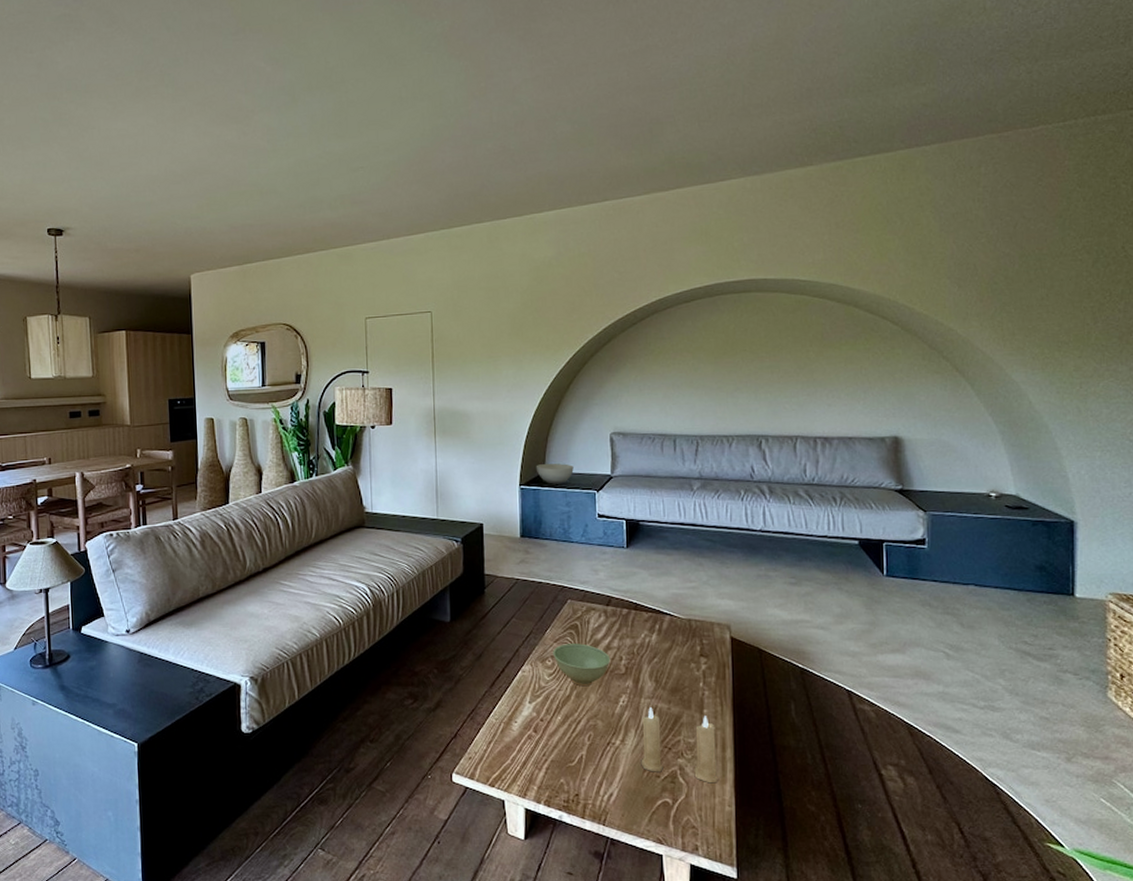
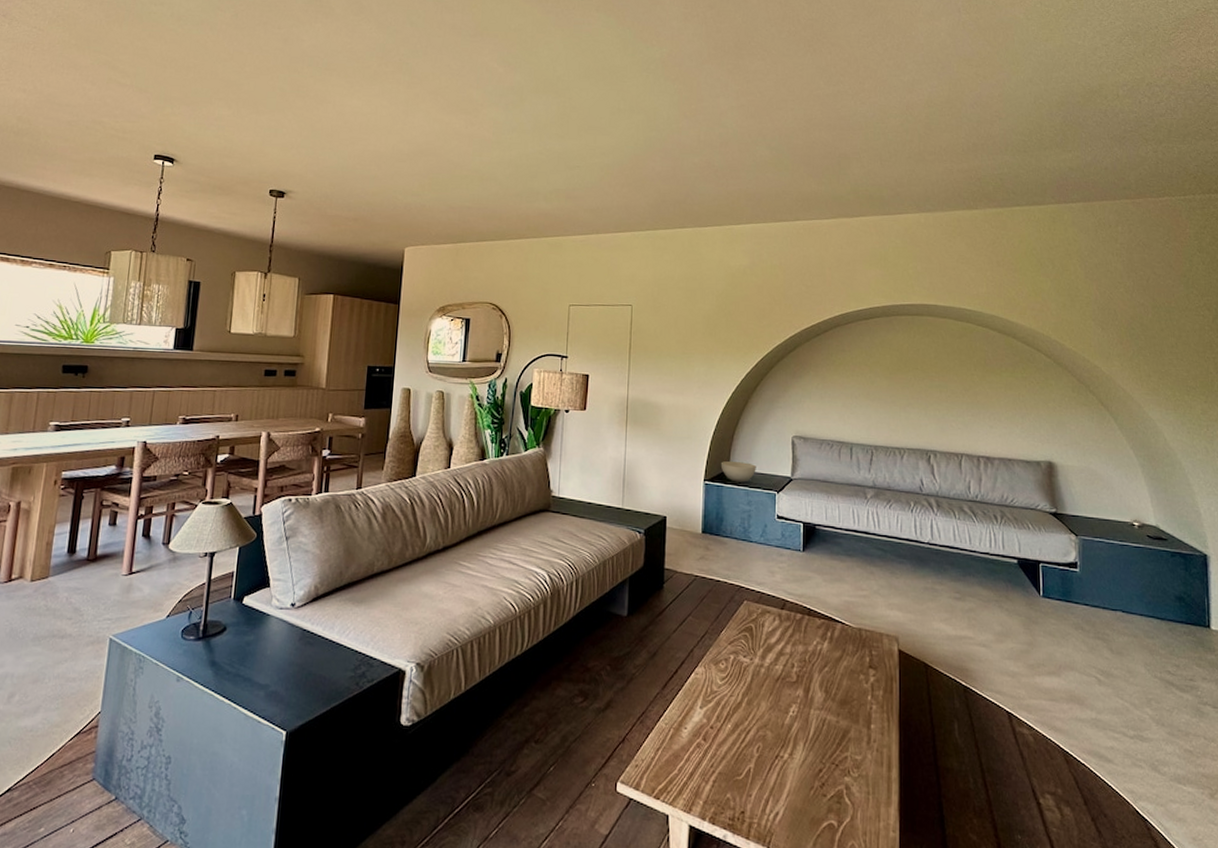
bowl: present [553,643,611,687] -> none [727,647,783,694]
candle: present [641,707,718,783] -> none [808,719,883,806]

